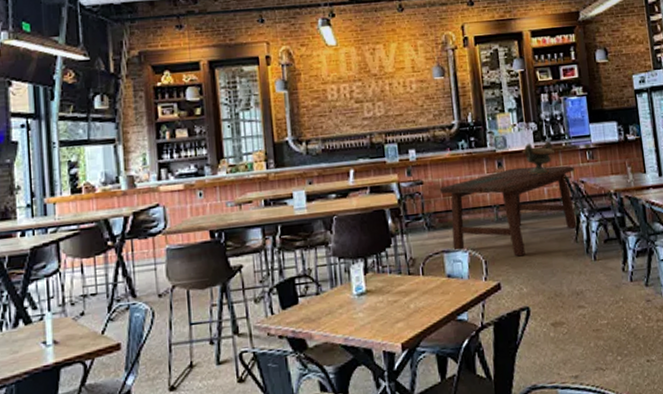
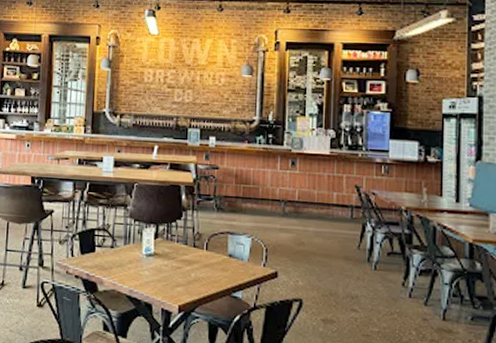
dining table: present [439,165,577,257] -> none [232,169,367,252]
decorative urn: present [522,140,556,175] -> none [317,149,351,180]

